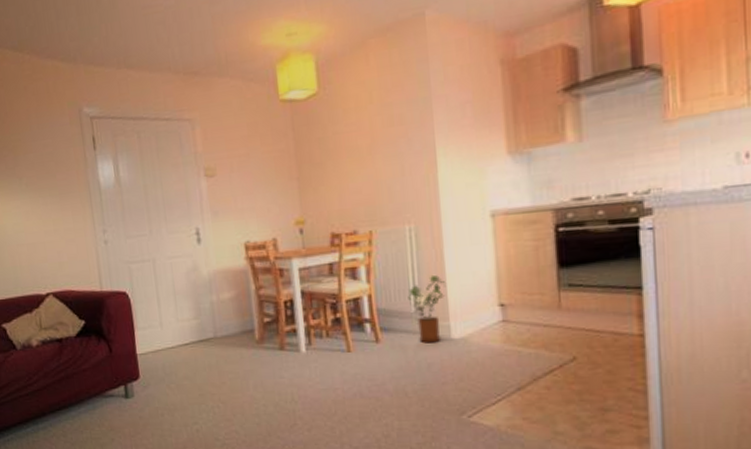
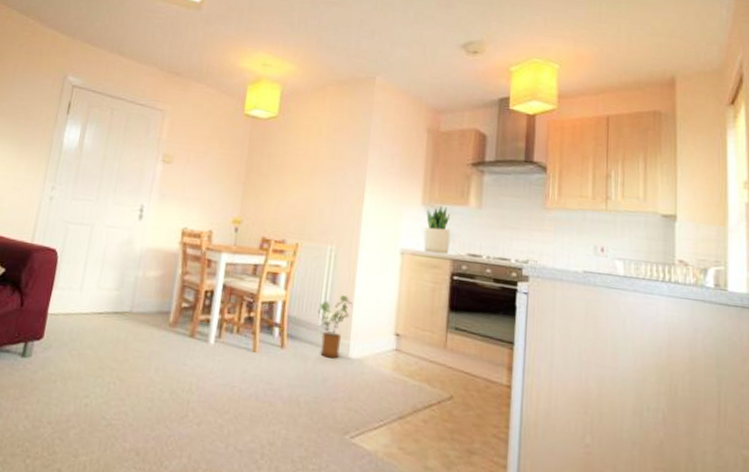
planter: none [515,149,549,209] -> present [423,206,451,254]

